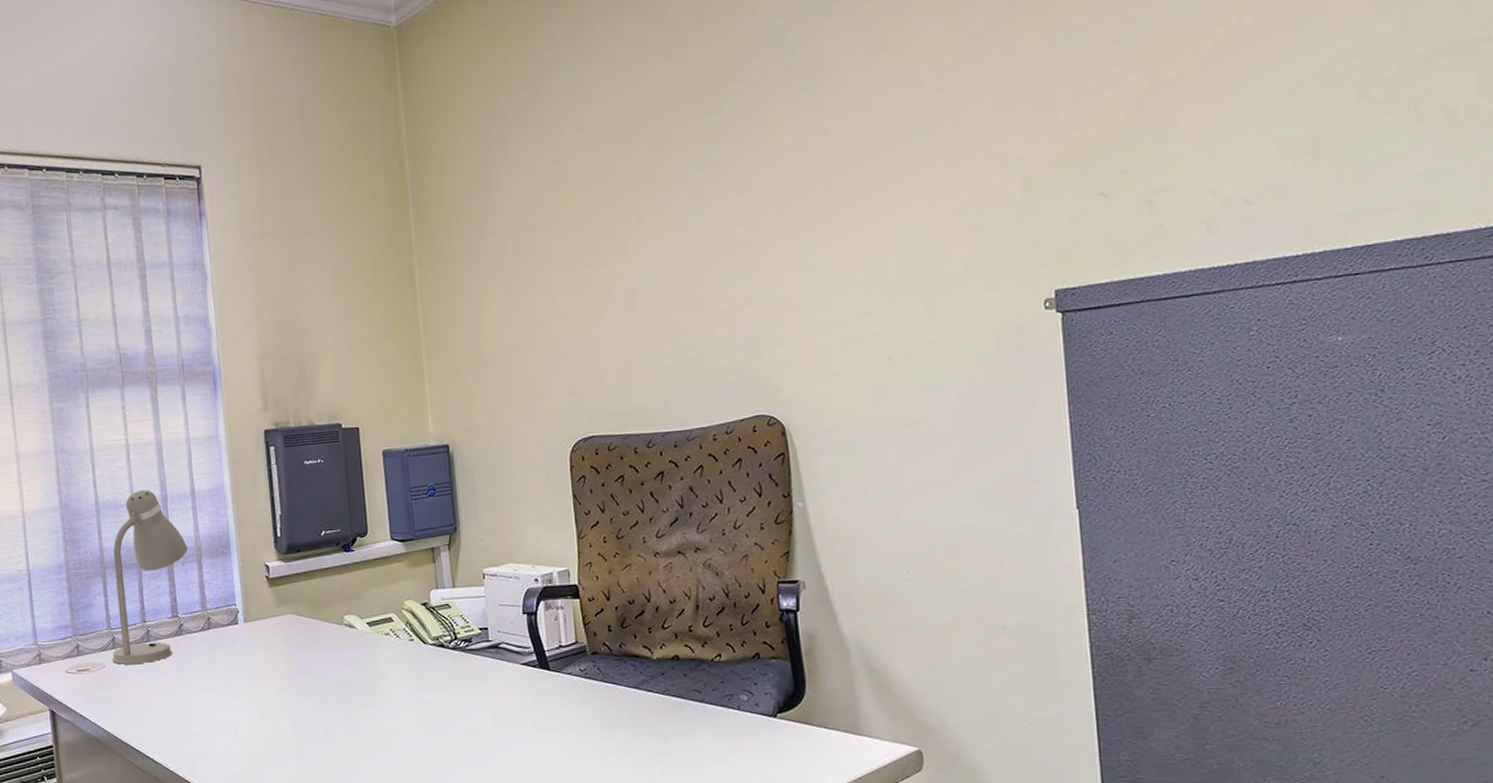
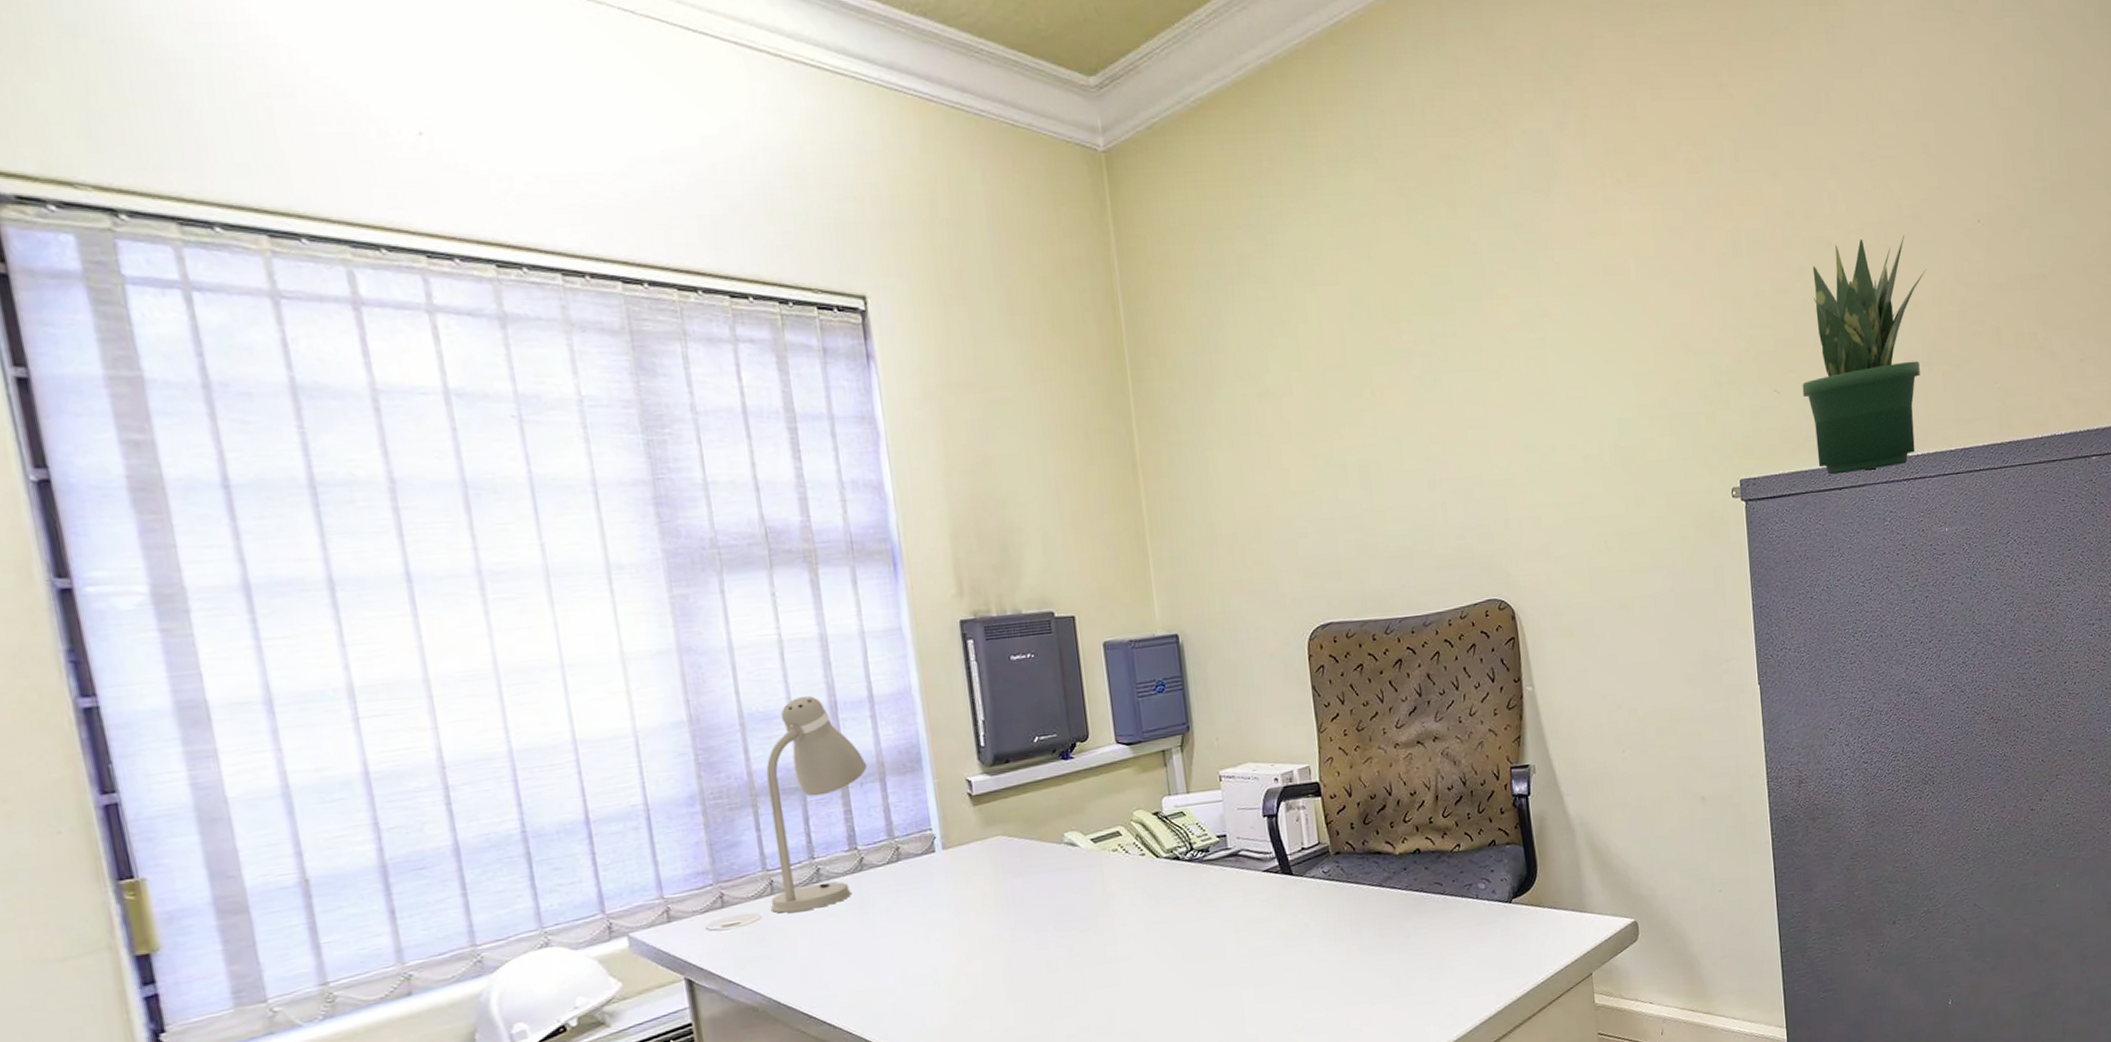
planter: none [1137,12,1311,282] -> present [1802,235,1927,475]

